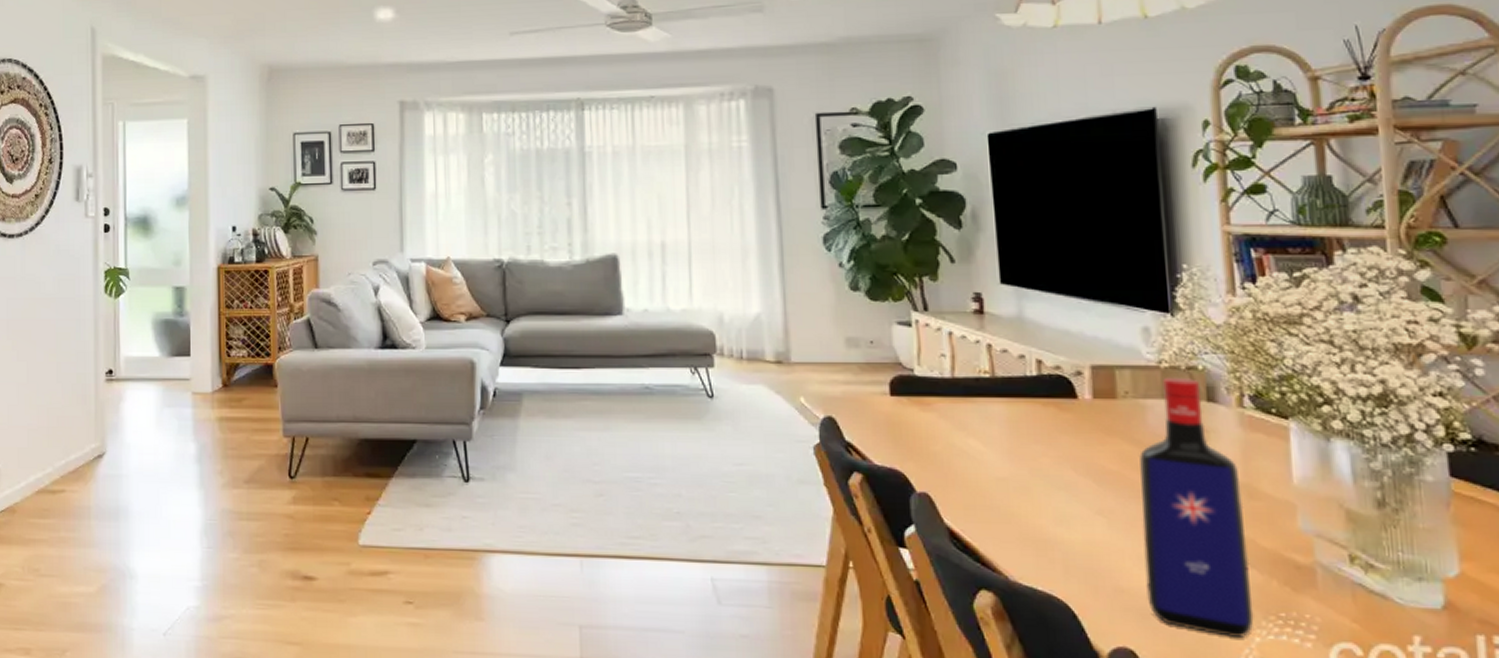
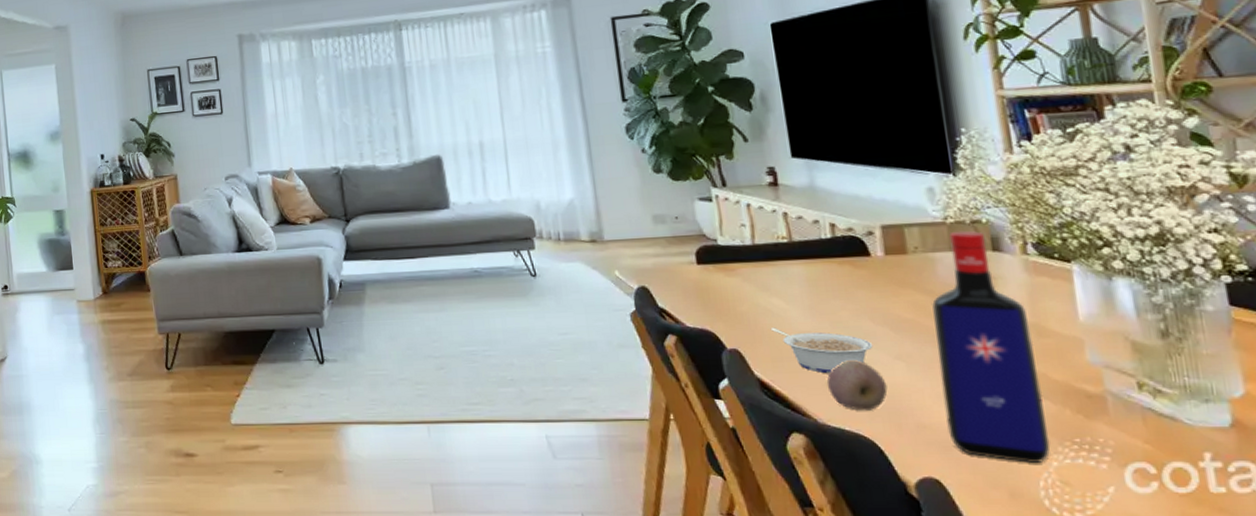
legume: none [964,471,1074,526] -> present [770,327,873,374]
fruit: none [1022,513,1086,570] -> present [827,360,888,410]

